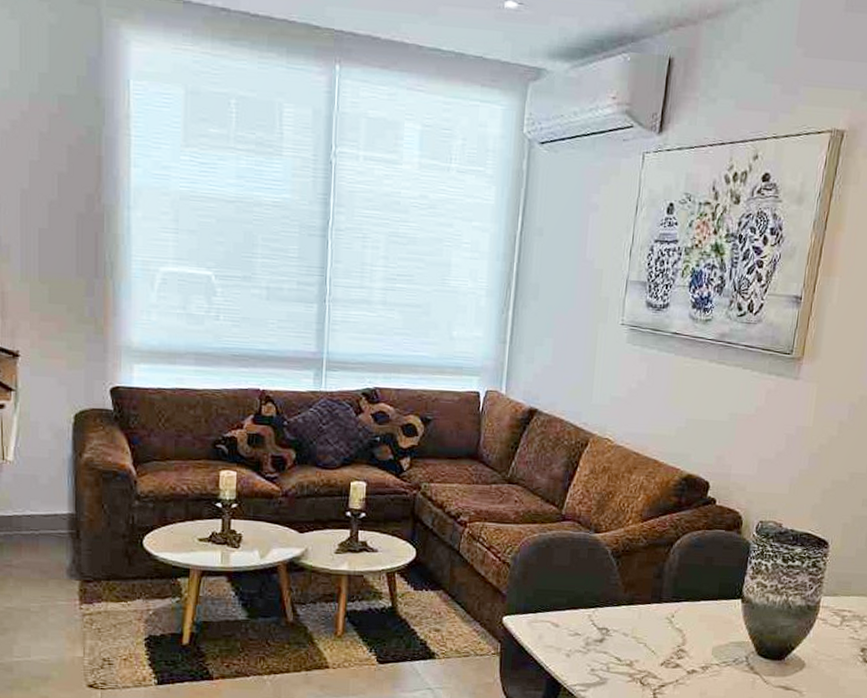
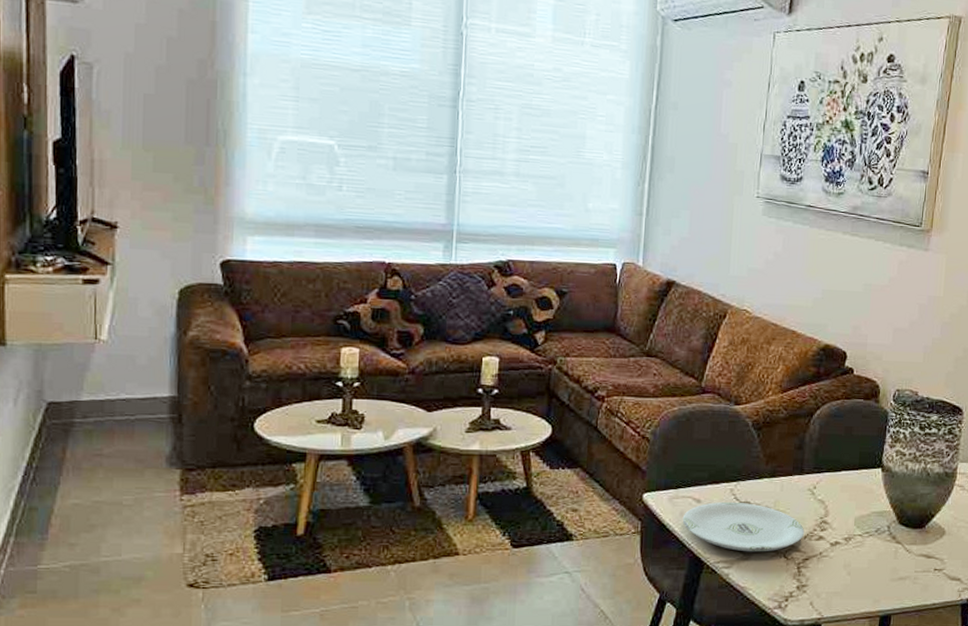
plate: none [540,627,662,677] -> present [682,501,805,552]

